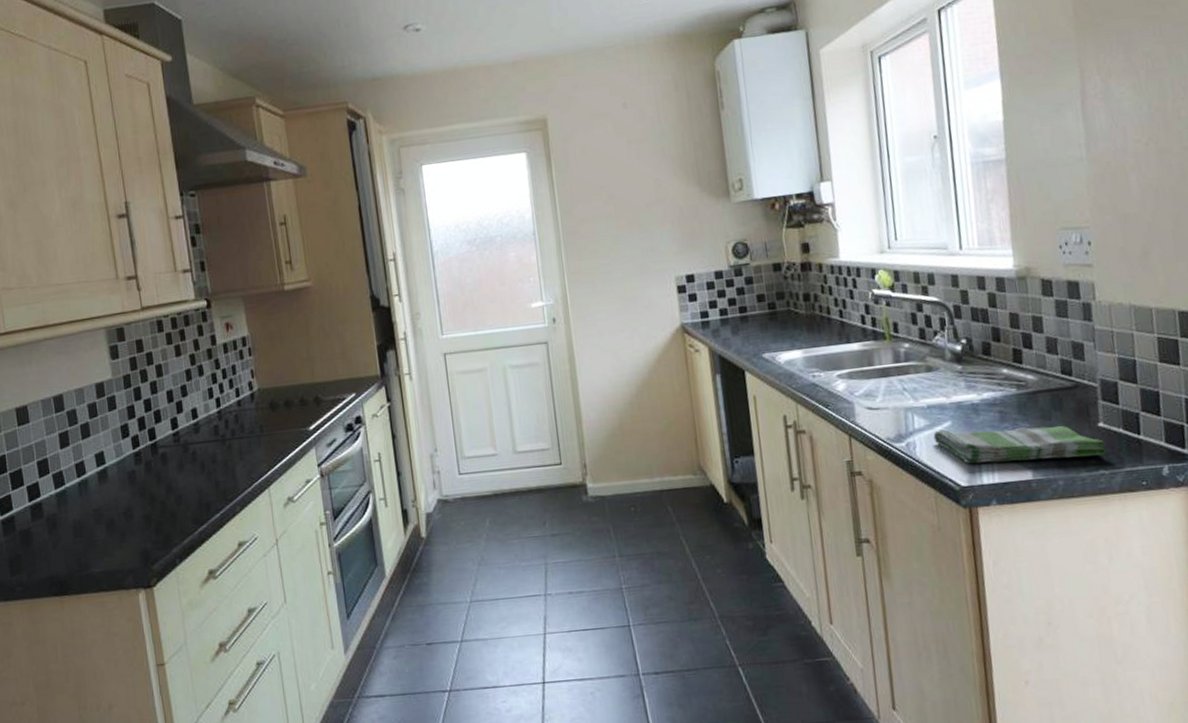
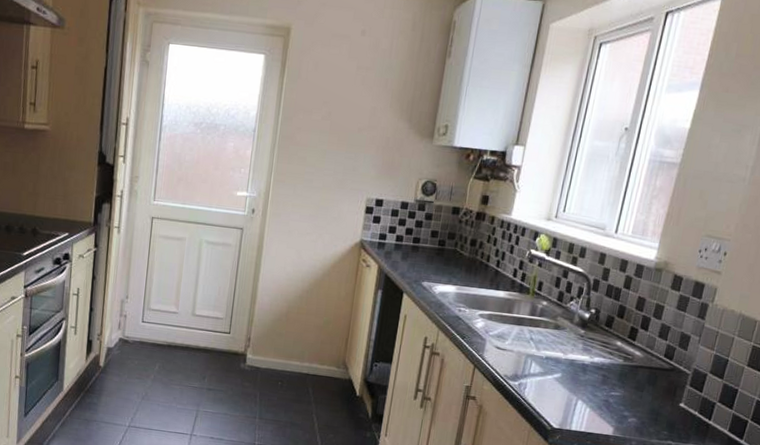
dish towel: present [933,425,1107,464] -> none [542,378,680,430]

